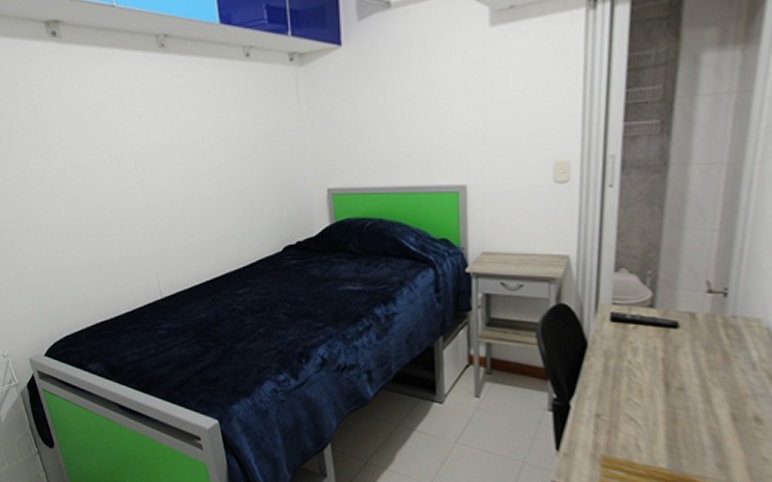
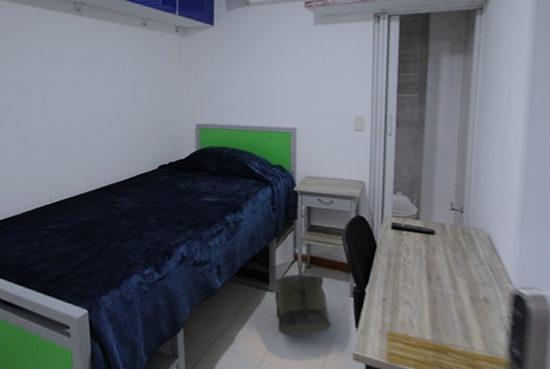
backpack: none [443,381,523,457] -> present [274,274,332,336]

